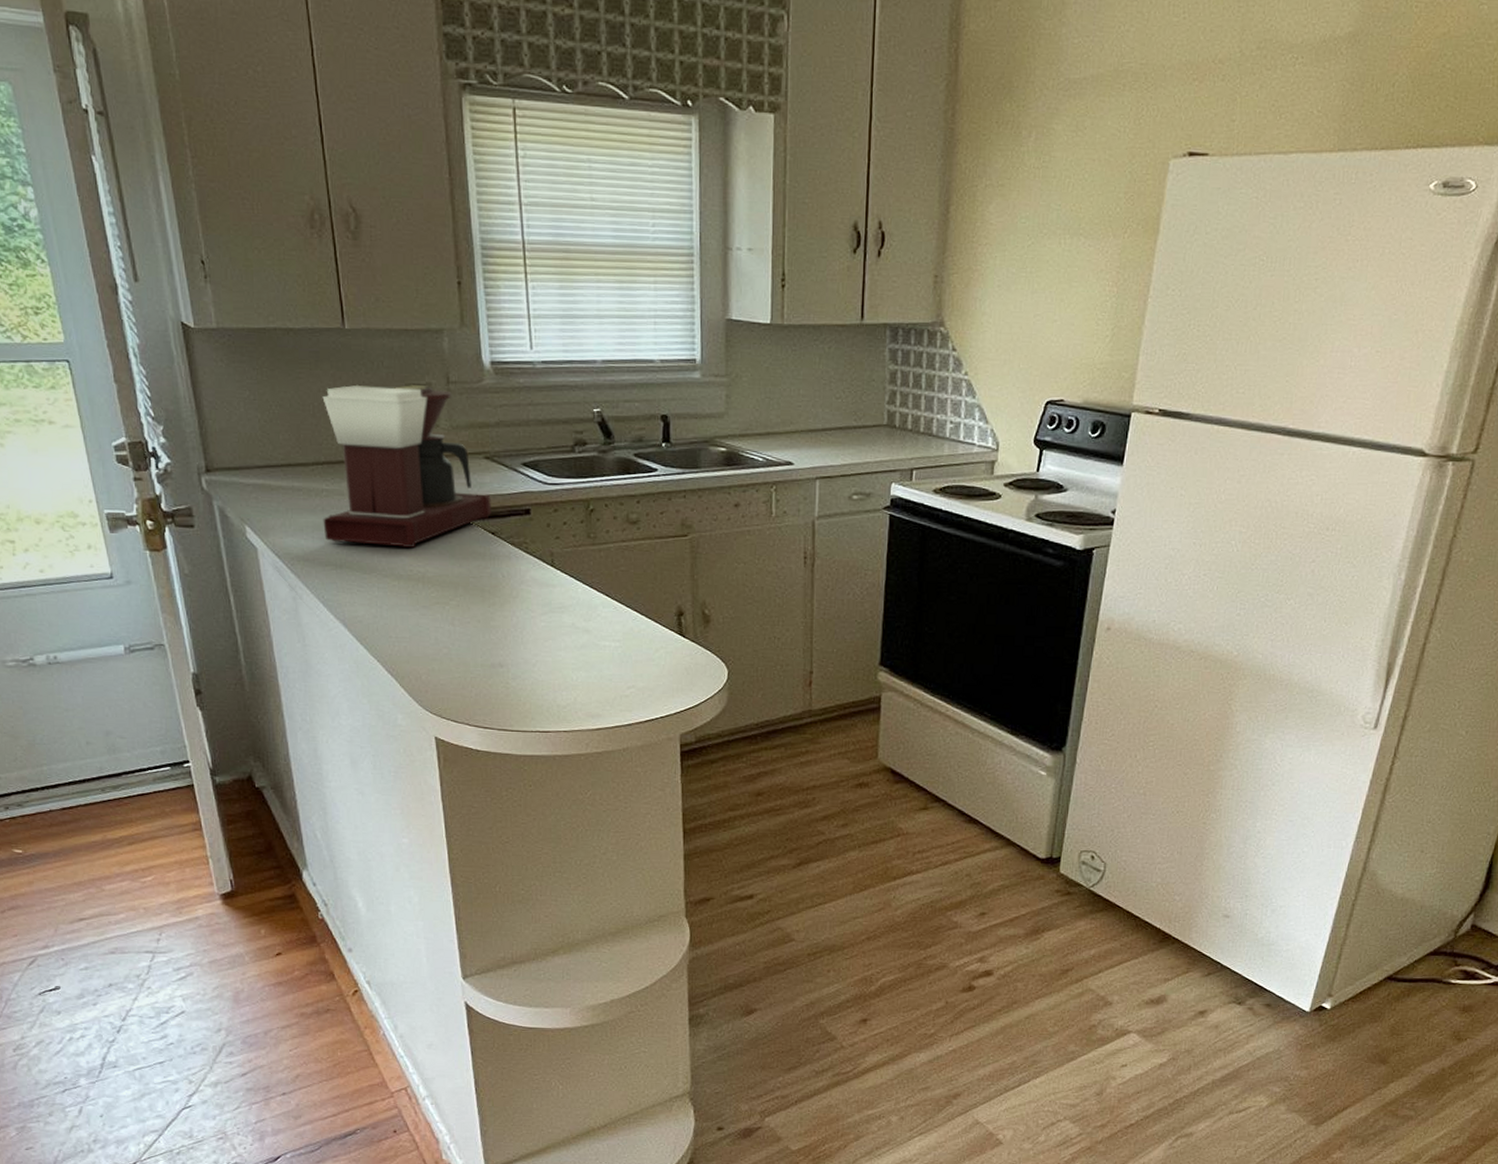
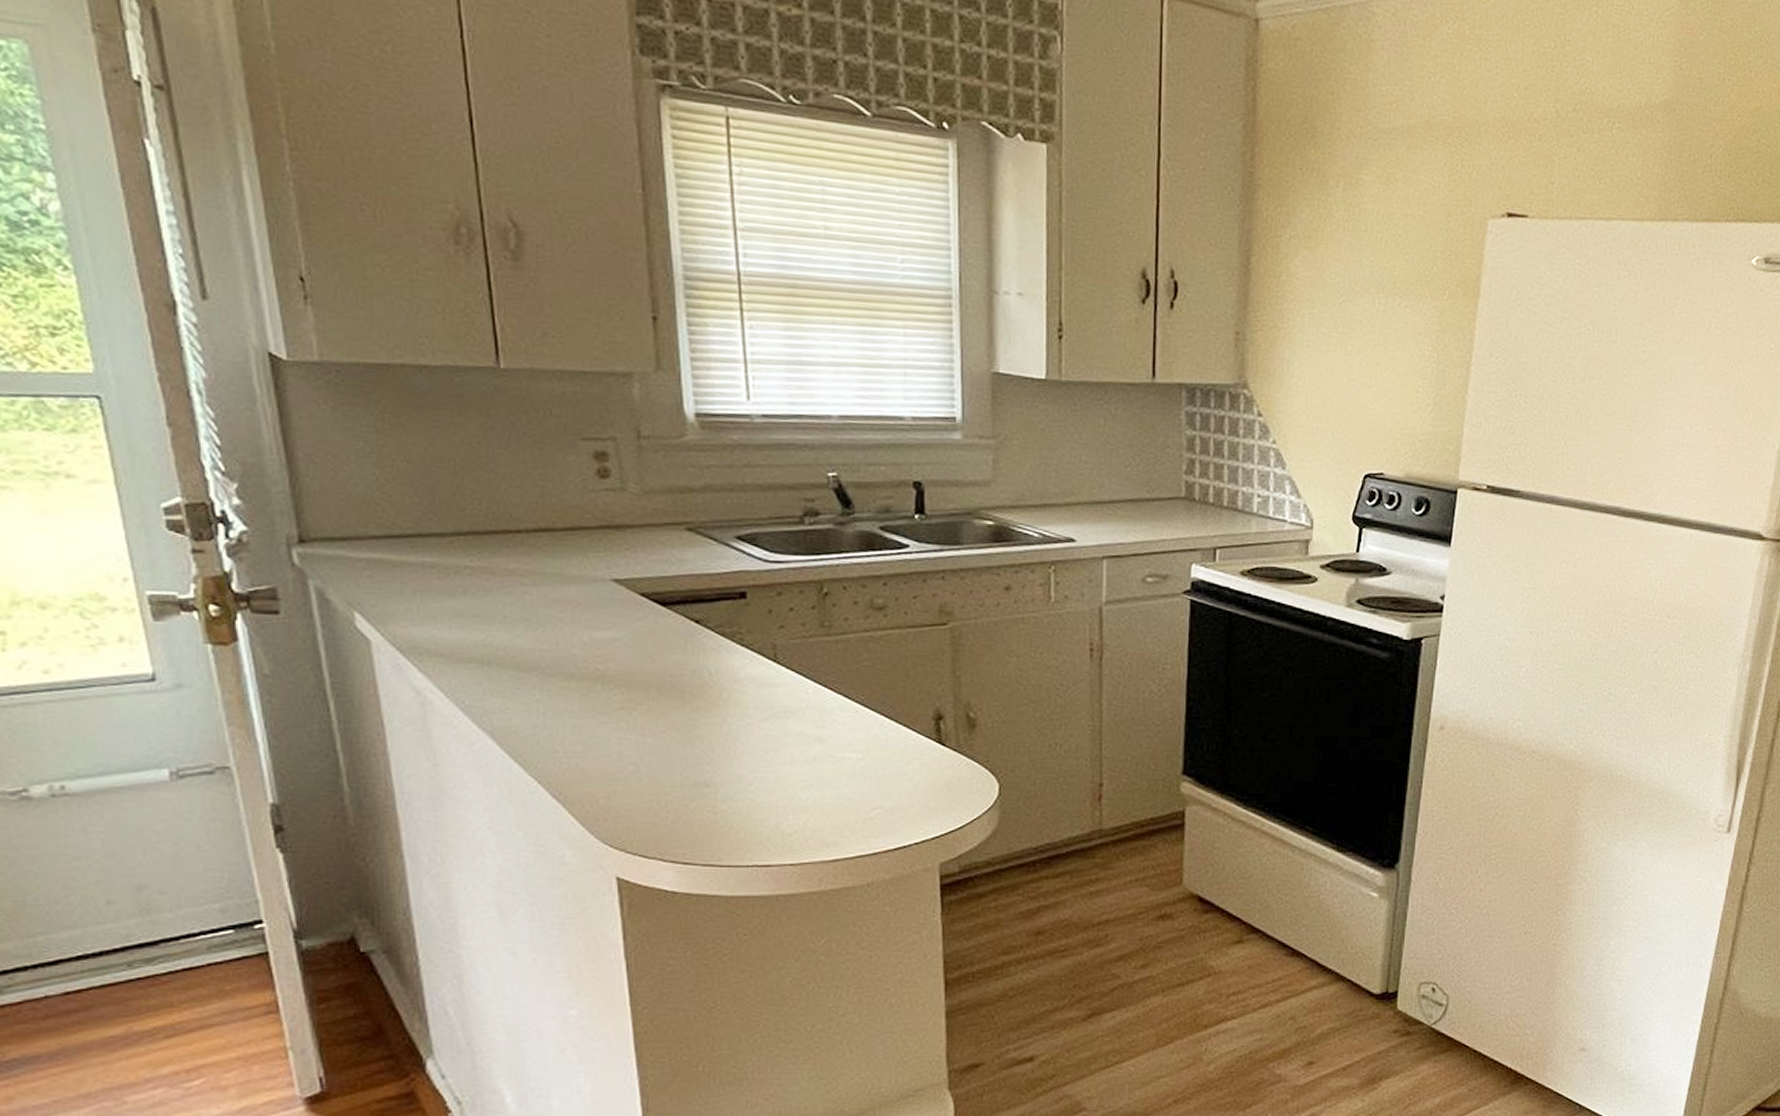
coffee maker: present [322,384,491,548] -> none [465,437,695,639]

